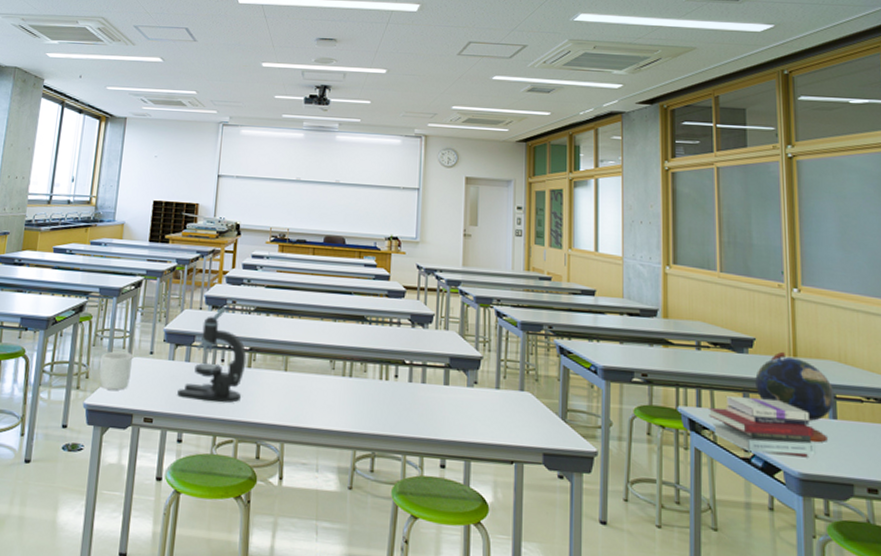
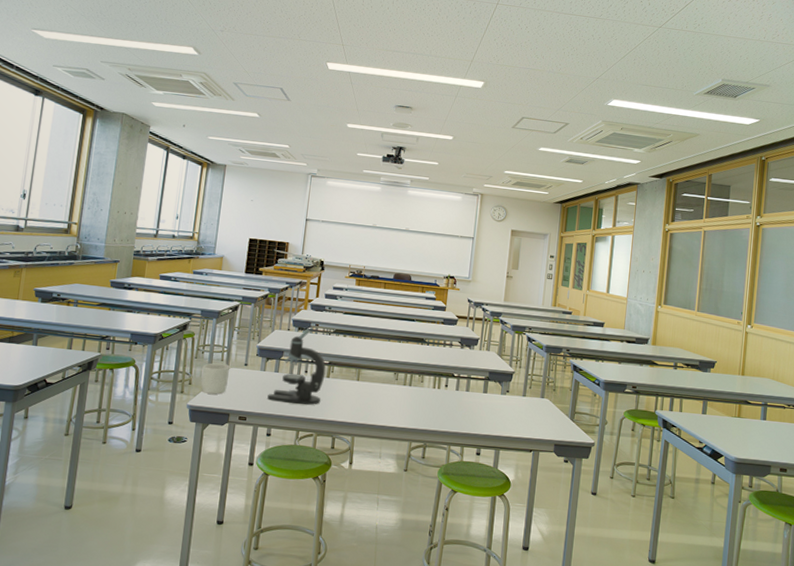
books: present [709,396,816,458] -> none [677,403,750,447]
globe: present [755,351,835,442] -> none [712,371,767,436]

